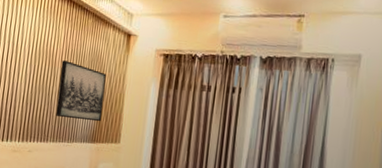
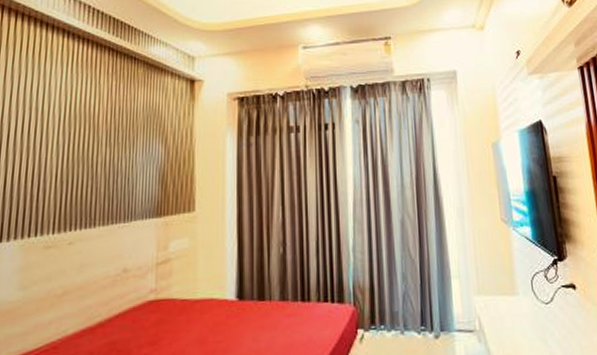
wall art: present [56,60,106,122] -> none [104,121,168,193]

